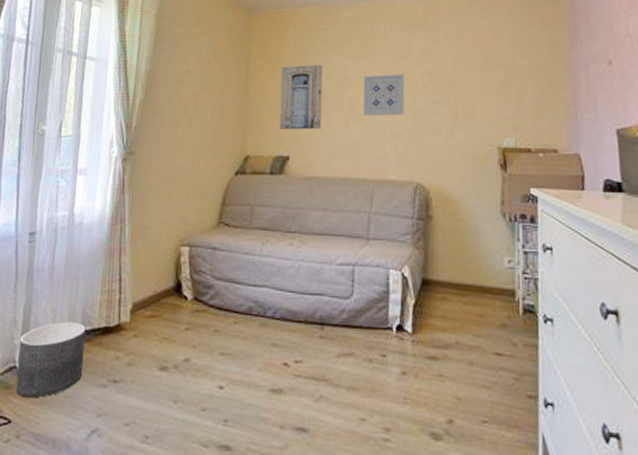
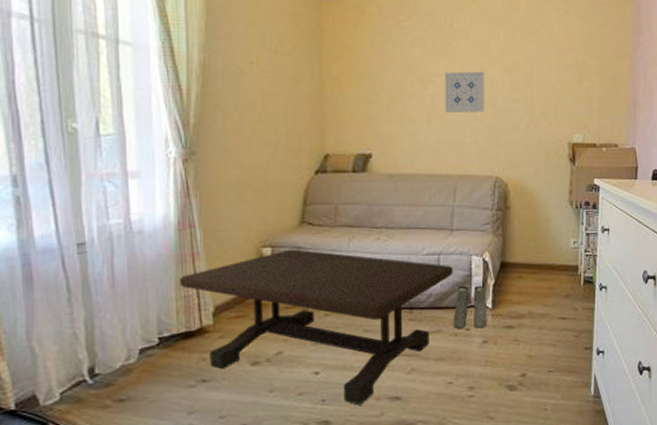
planter: present [15,321,86,398] -> none [85,330,167,408]
coffee table: none [105,249,368,432] -> present [179,249,453,405]
wall art: present [279,65,322,130] -> none [358,59,403,127]
boots: none [368,303,406,356] -> present [453,285,487,329]

